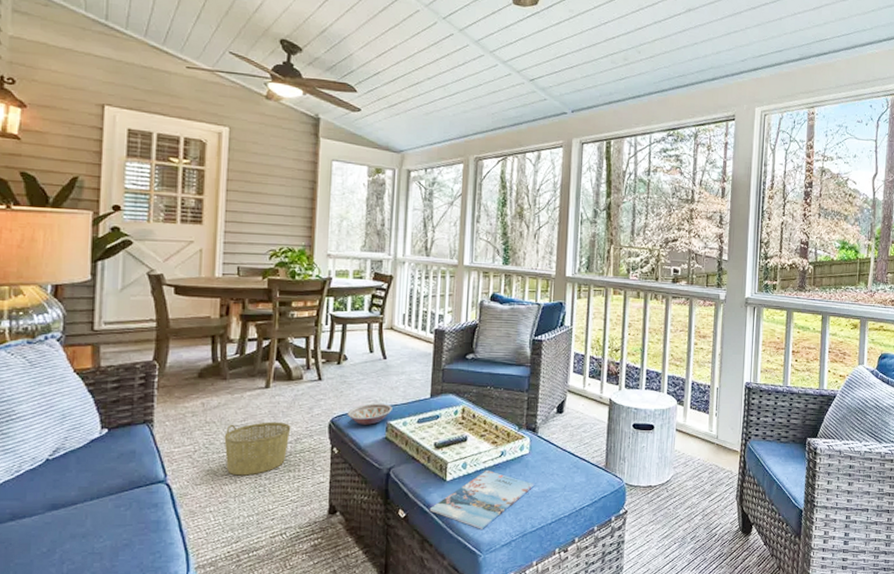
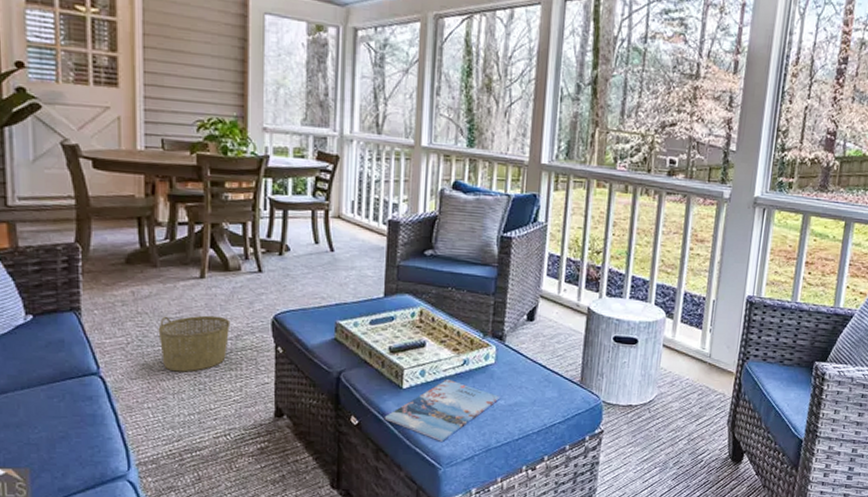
bowl: present [347,403,392,425] -> none [291,300,342,324]

